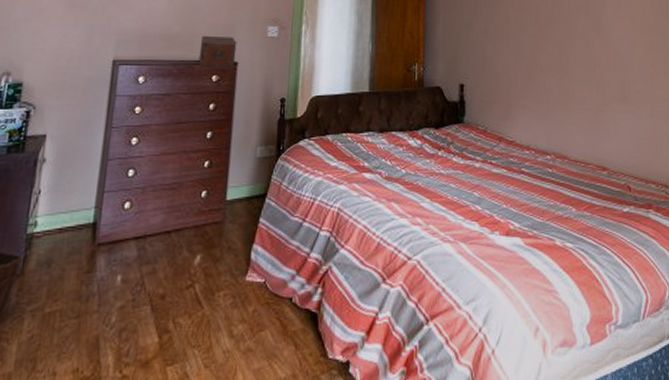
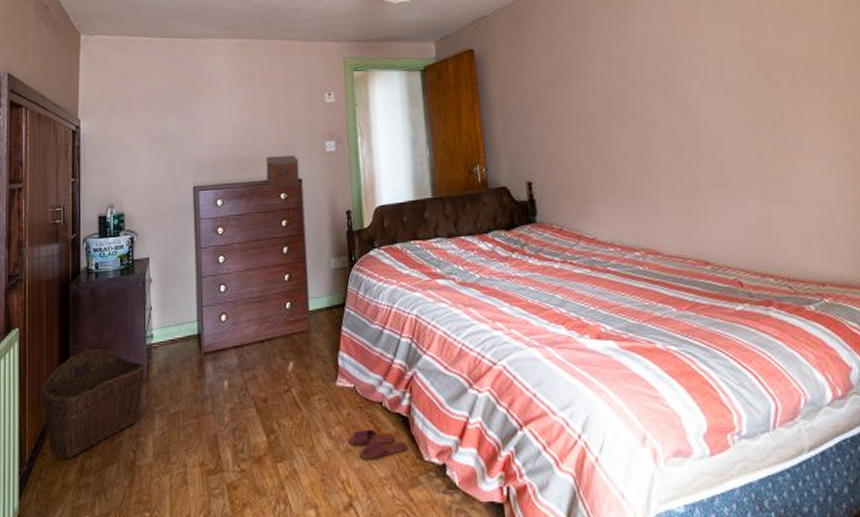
slippers: none [251,326,313,360] -> present [349,429,408,460]

